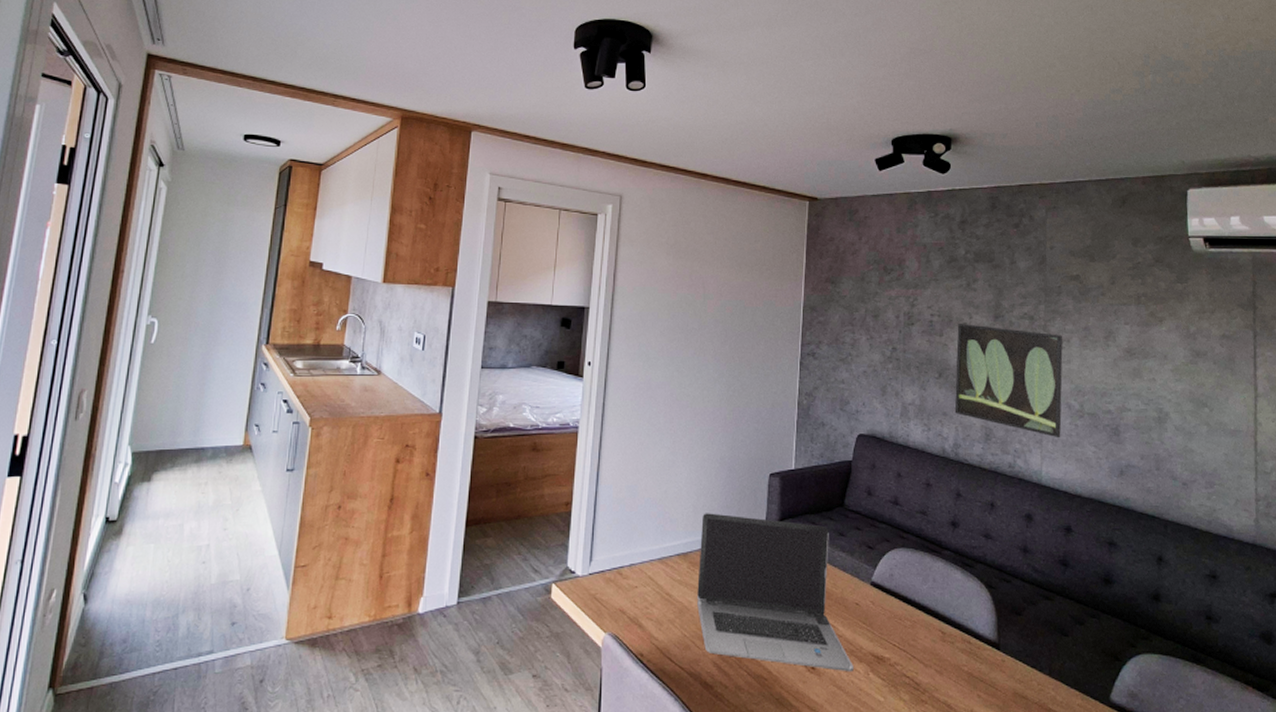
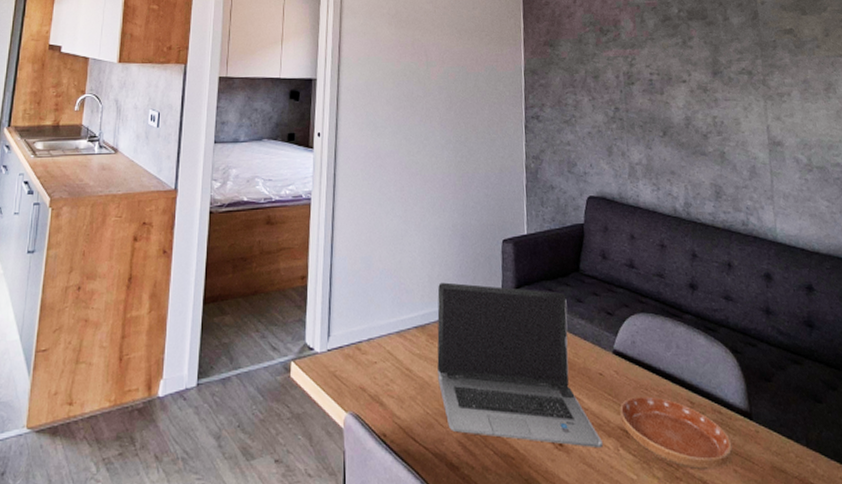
saucer: none [873,625,978,693] -> present [620,395,733,469]
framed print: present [954,324,1063,438] -> none [677,81,792,194]

